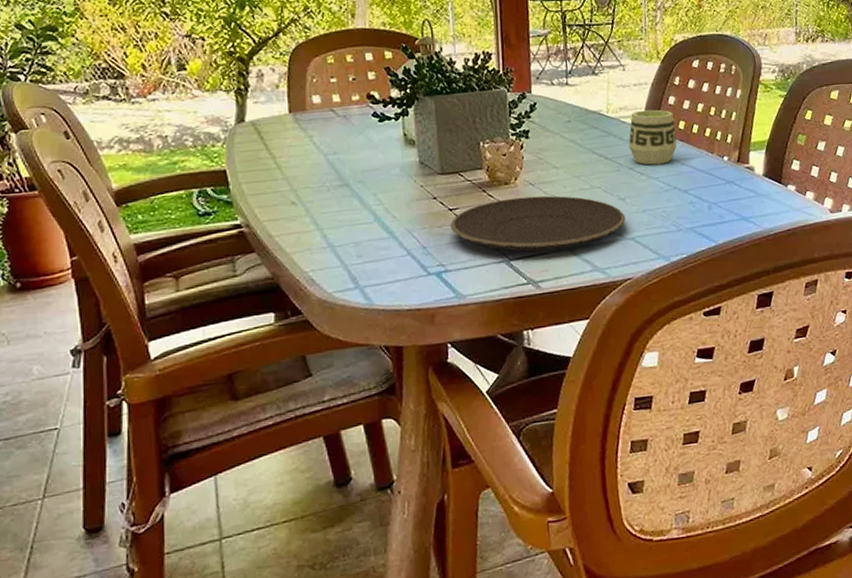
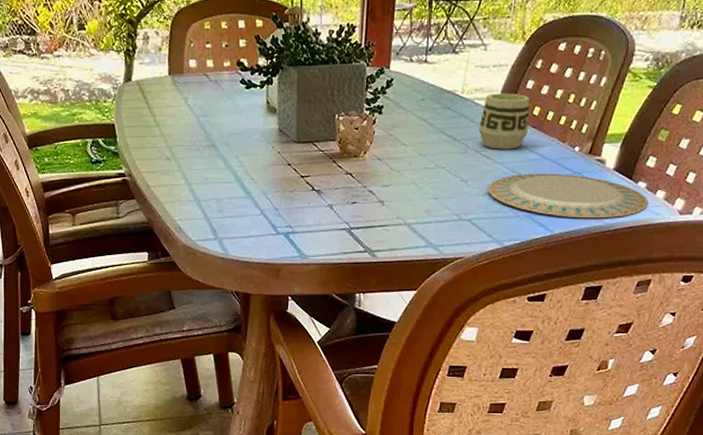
plate: present [450,195,626,251] -> none [300,171,465,223]
plate: none [646,183,802,227] -> present [487,173,650,219]

